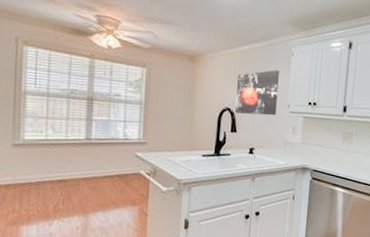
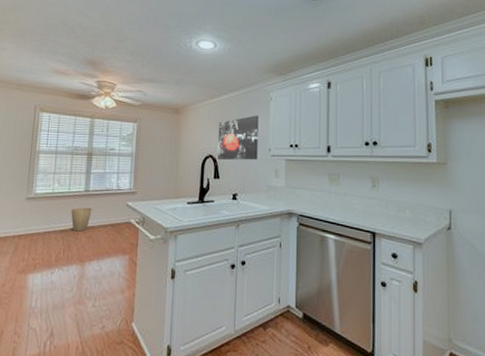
trash can: none [70,157,95,182] -> present [71,207,92,232]

